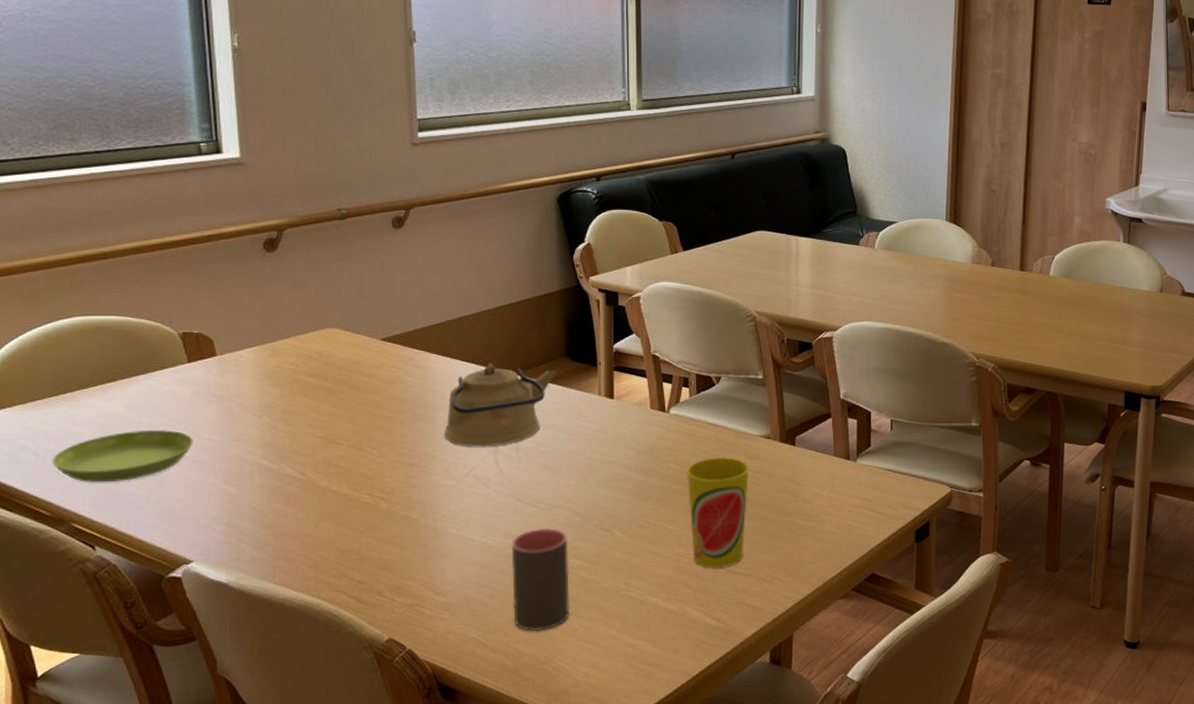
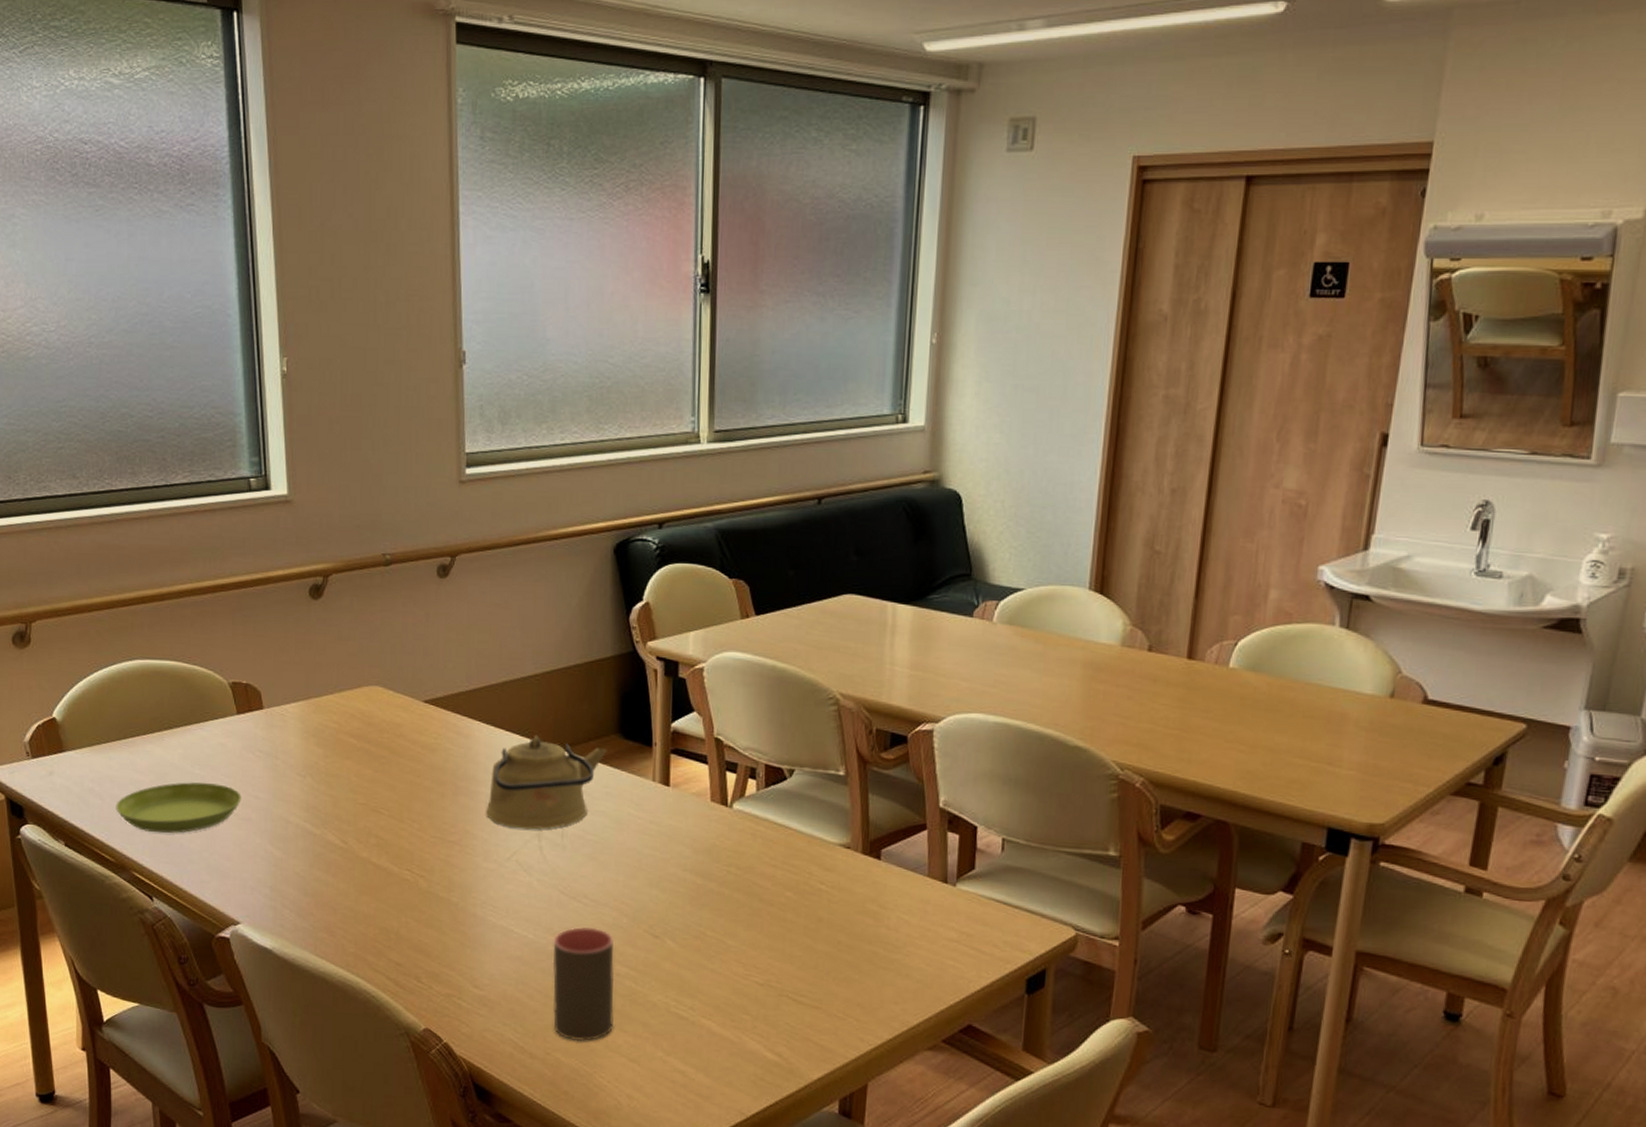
cup: present [687,457,749,568] -> none [750,865,823,996]

